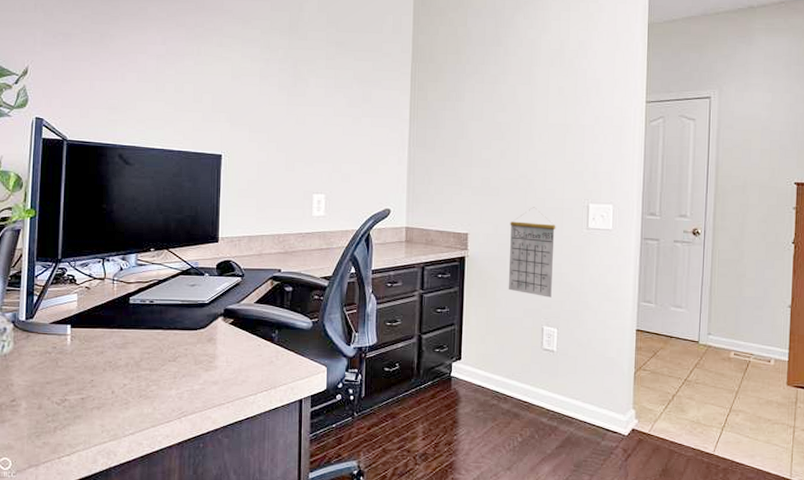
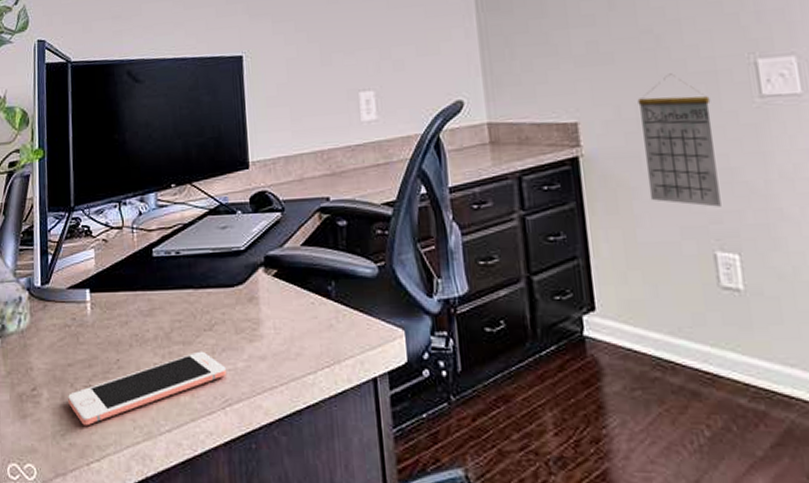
cell phone: none [45,376,184,430] -> present [68,351,226,426]

